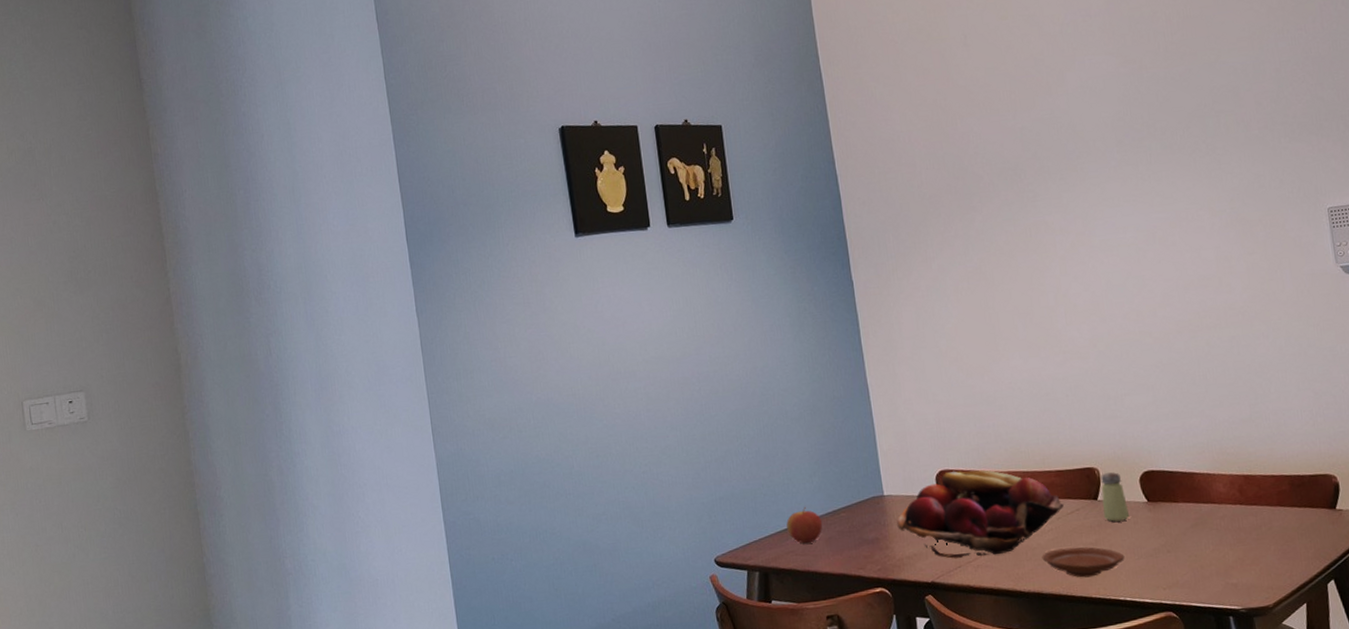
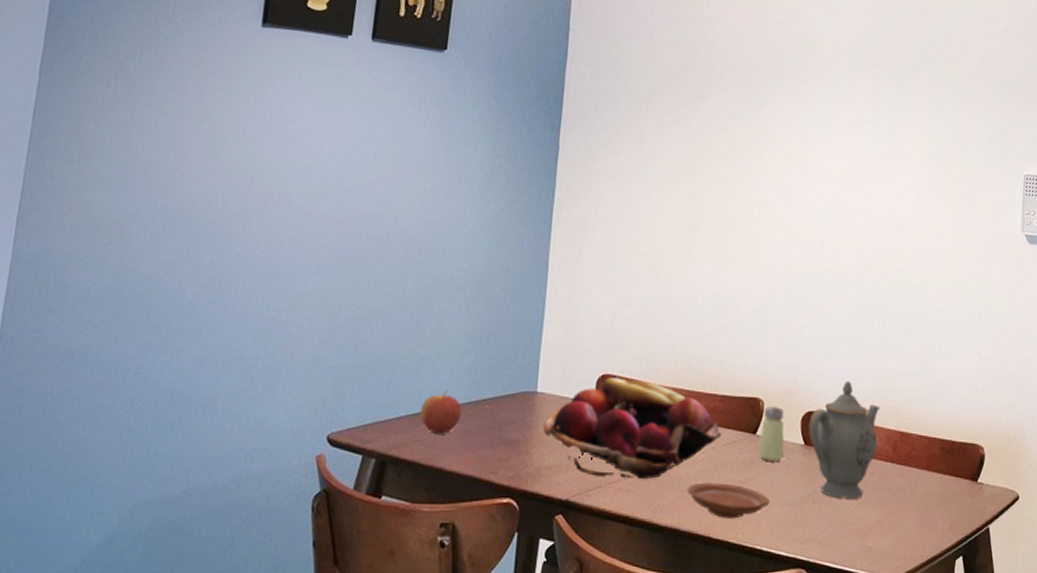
teapot: none [1147,437,1223,545] -> present [808,381,881,500]

